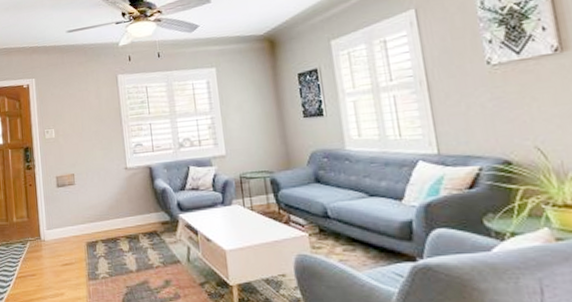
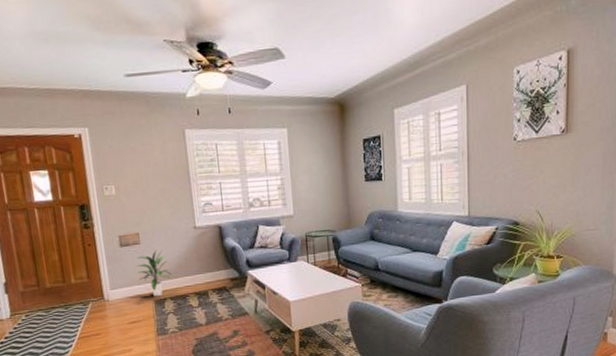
indoor plant: none [71,190,103,239] -> present [137,250,172,297]

